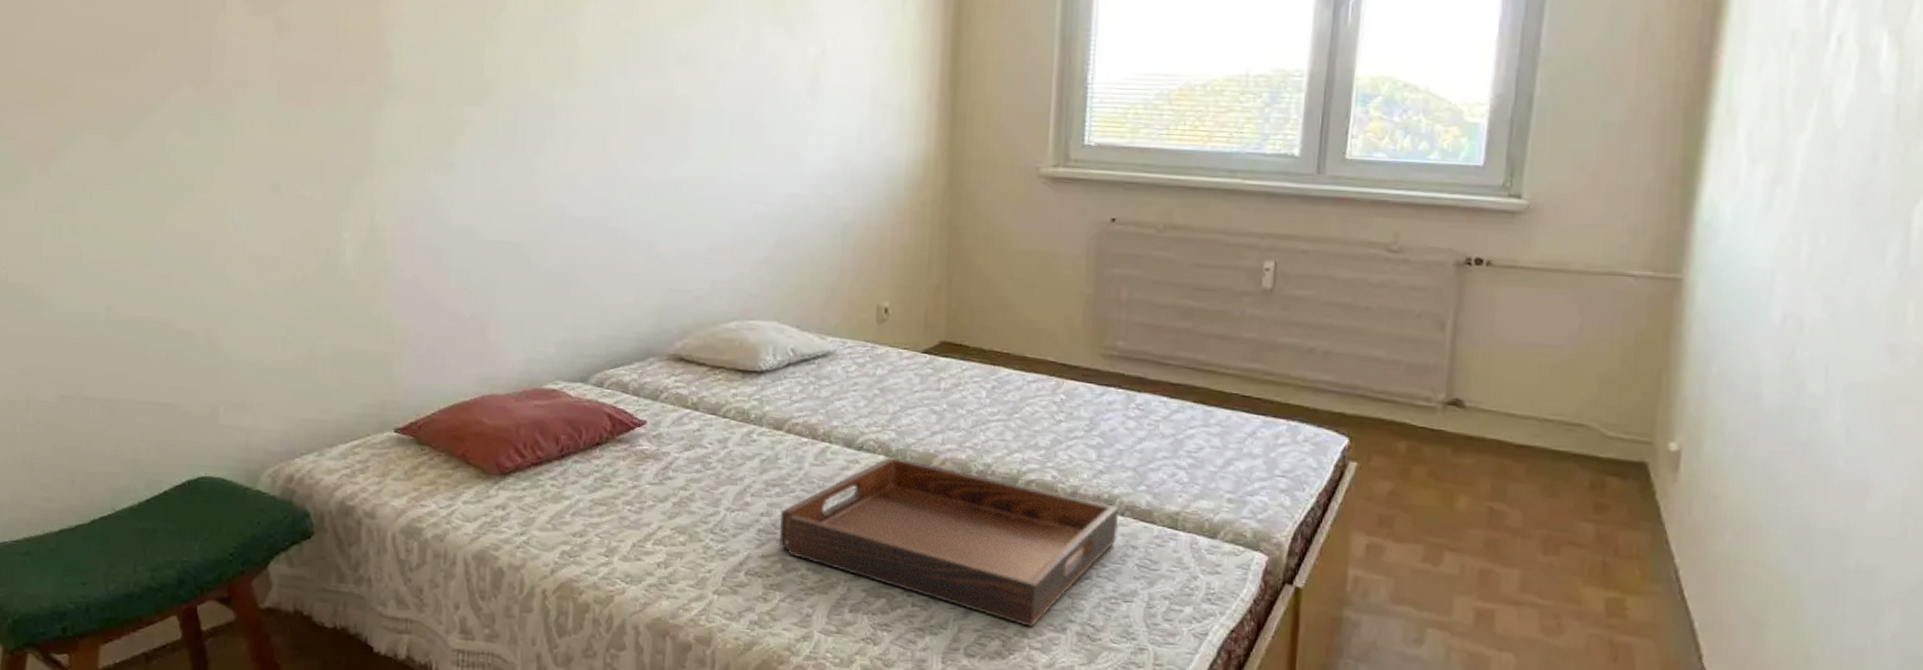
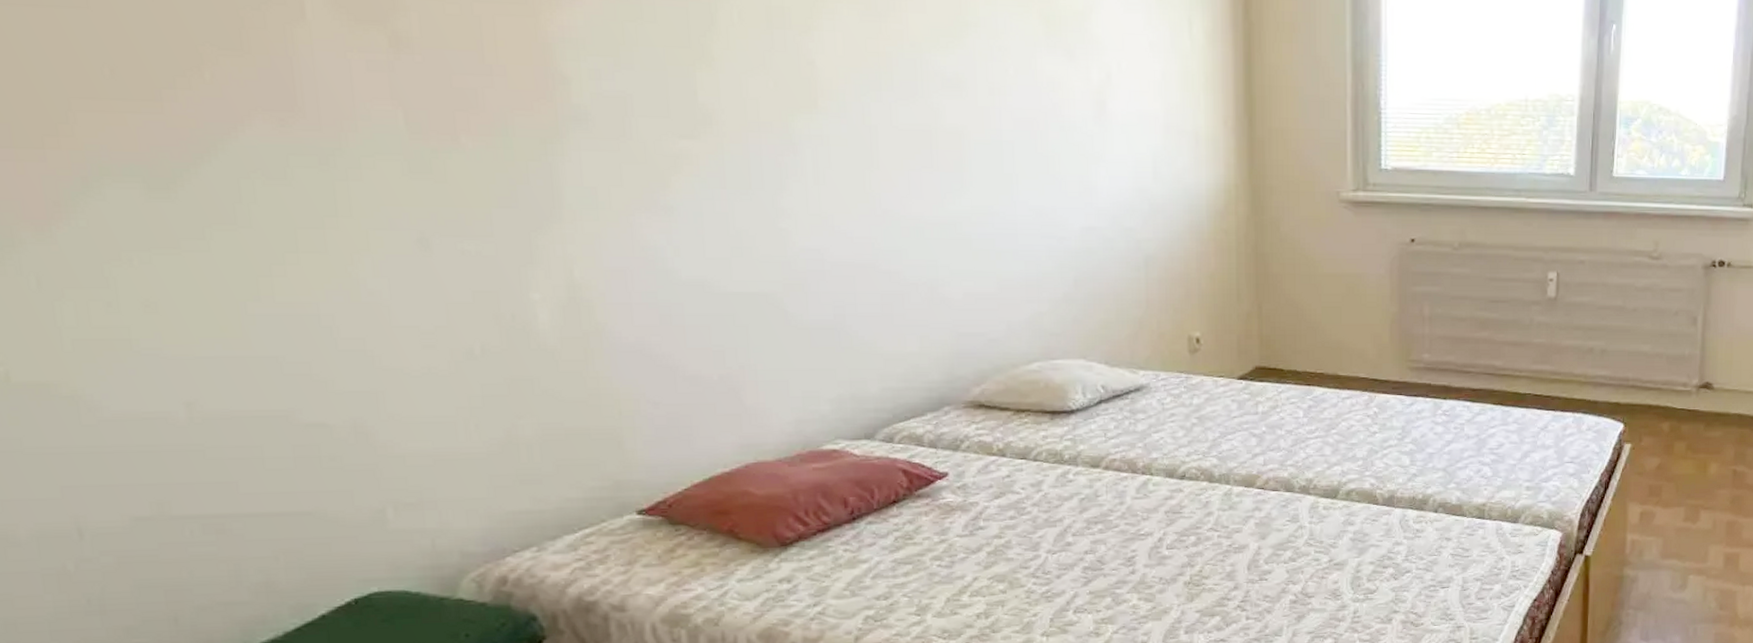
serving tray: present [779,457,1119,627] -> none [1105,482,1433,623]

